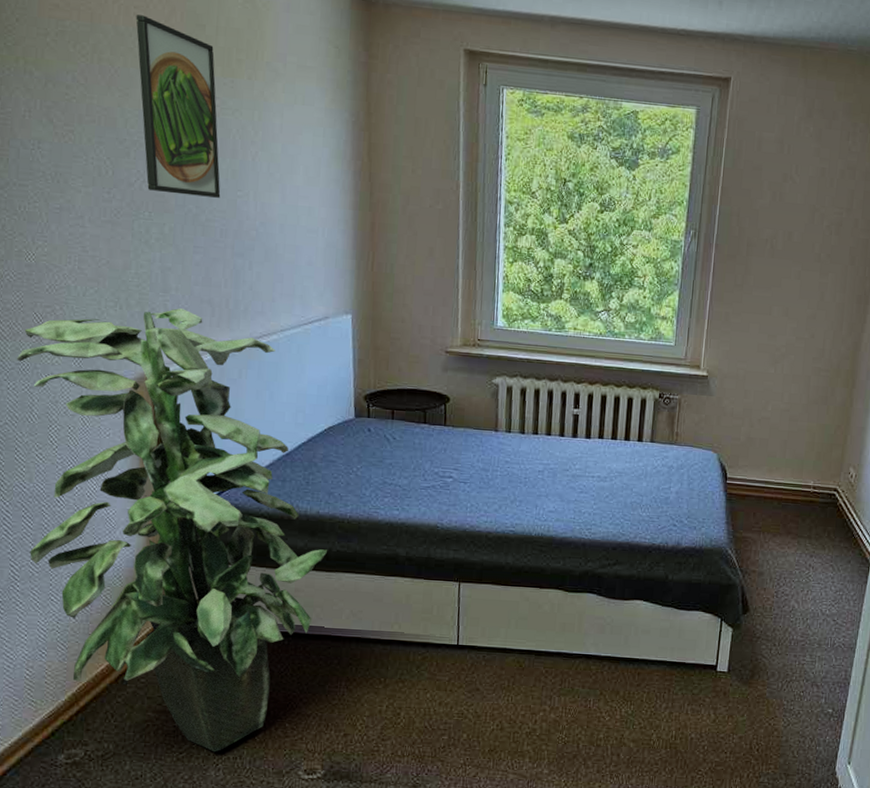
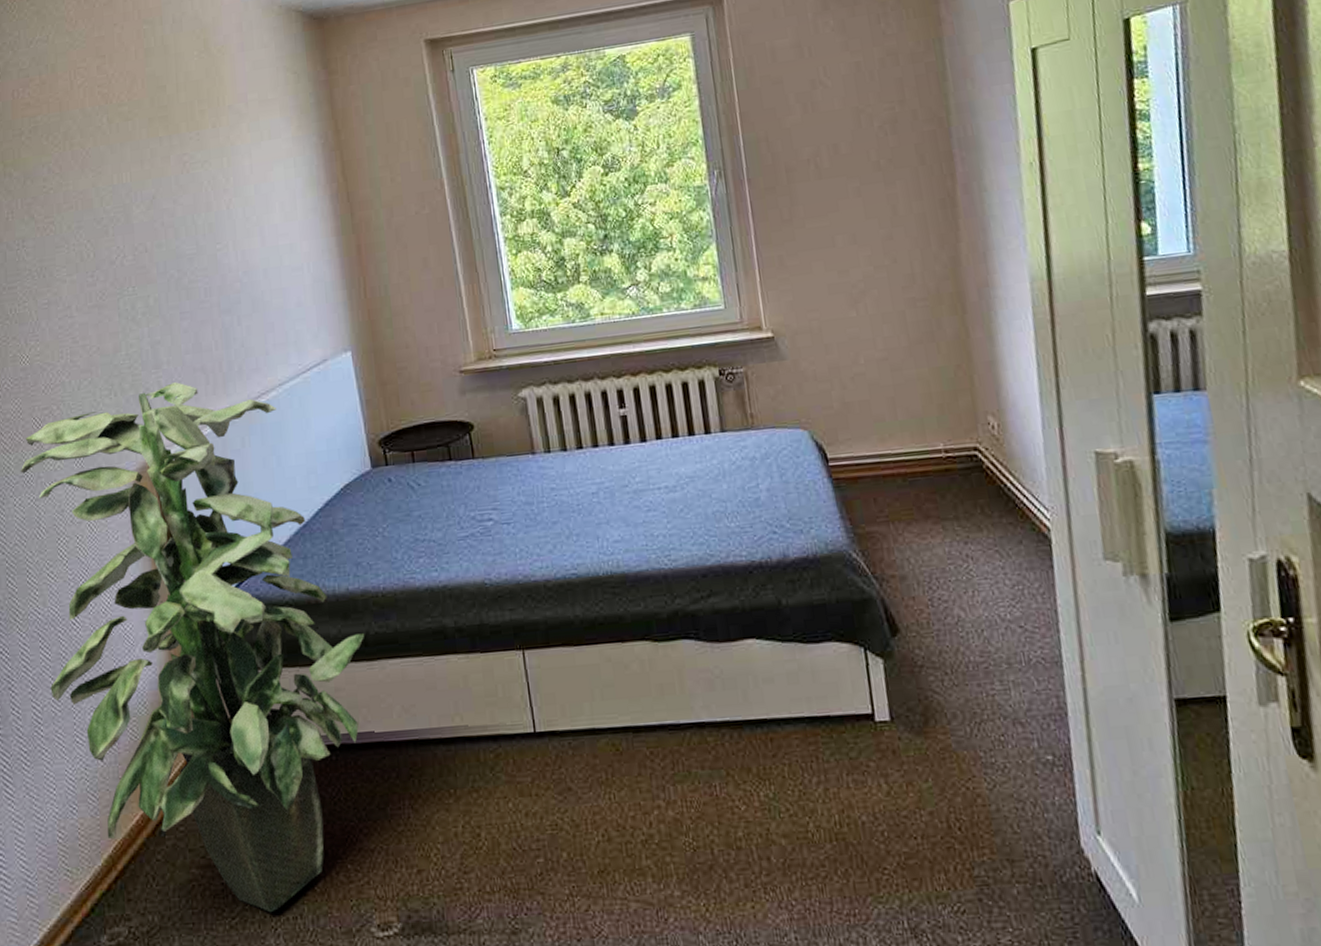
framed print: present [135,14,221,198] -> none [100,91,200,264]

